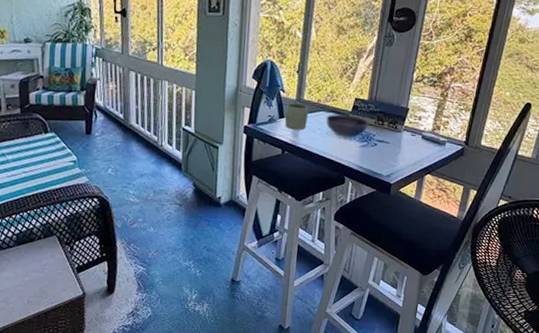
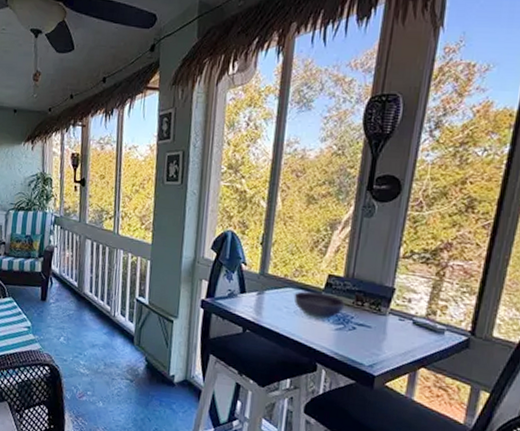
mug: present [284,103,309,130] -> none [246,277,274,308]

